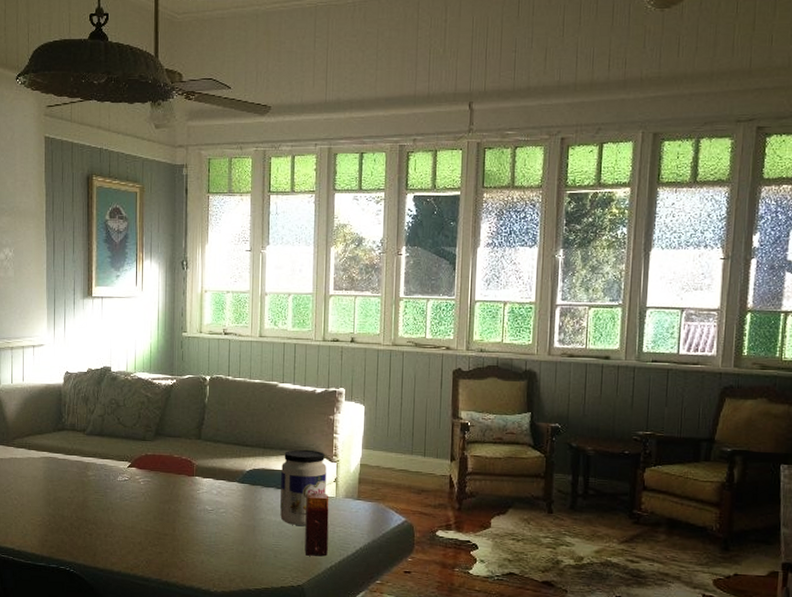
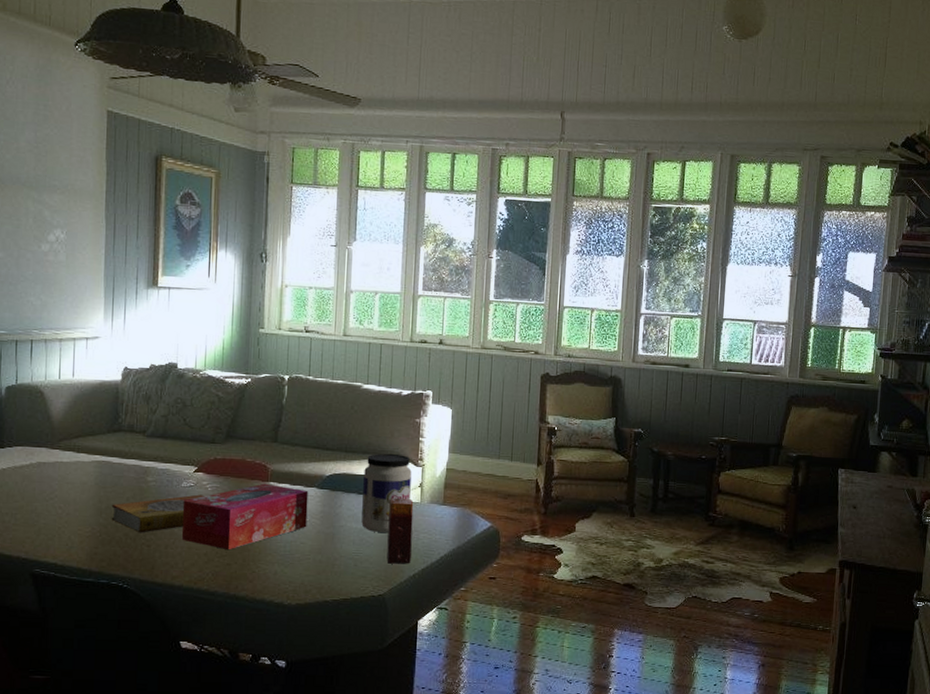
book: none [58,488,139,523] -> present [111,494,206,533]
tissue box: none [118,478,231,540] -> present [181,483,309,550]

